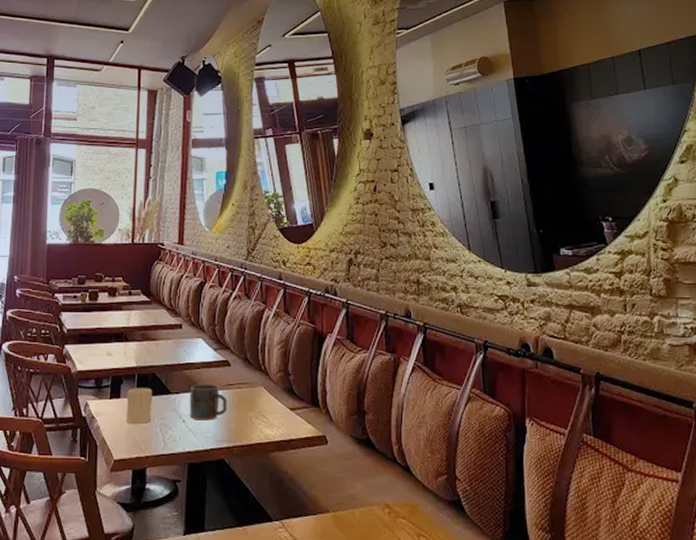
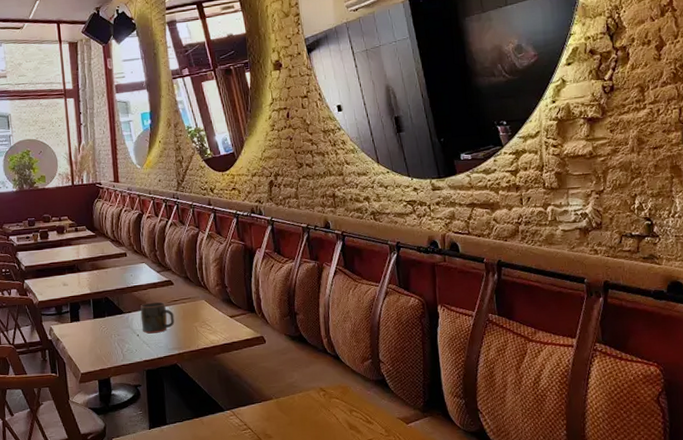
candle: present [126,388,153,425] -> none [84,310,109,343]

